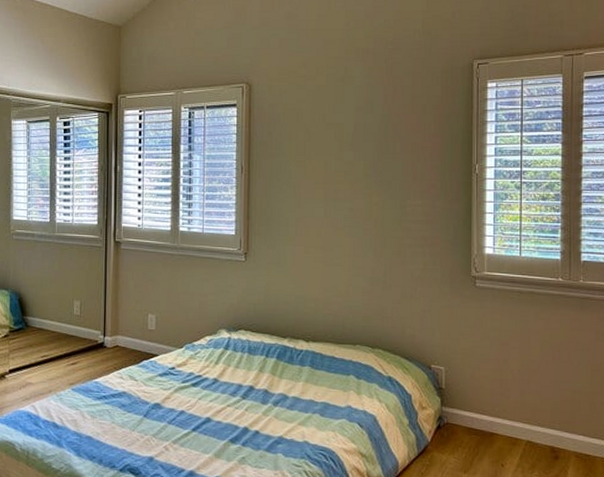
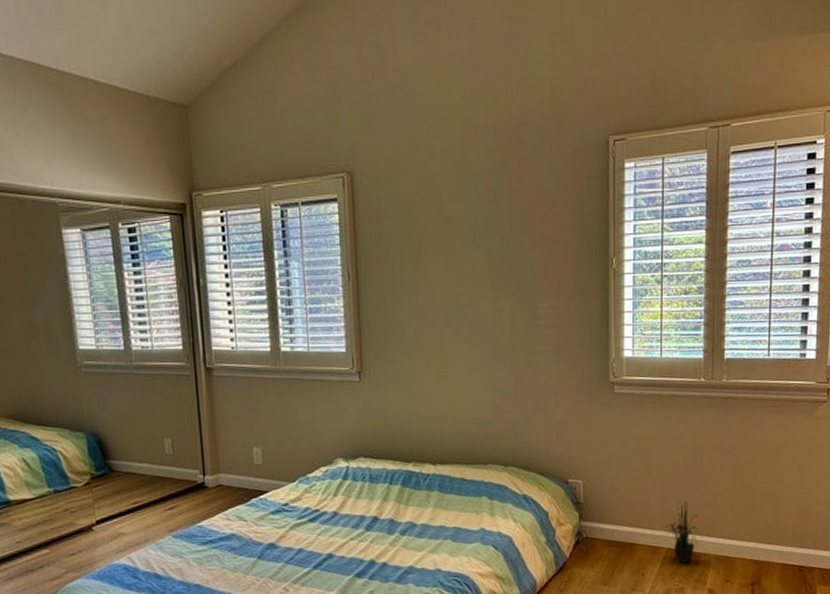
potted plant: none [523,394,561,458] -> present [663,500,701,564]

